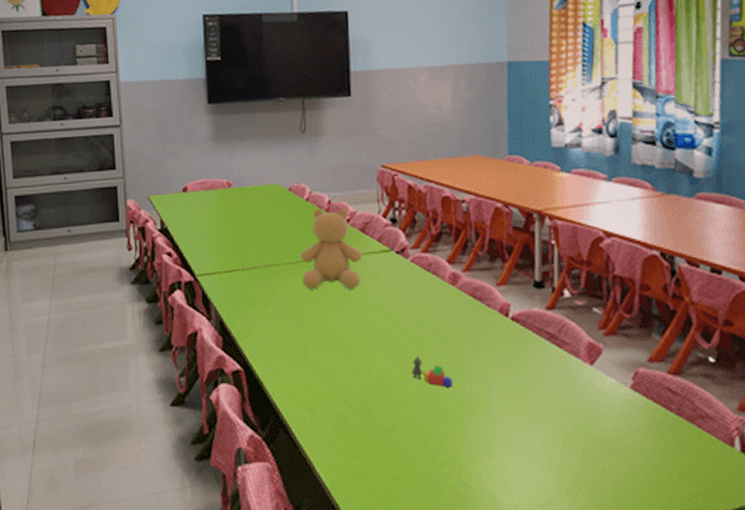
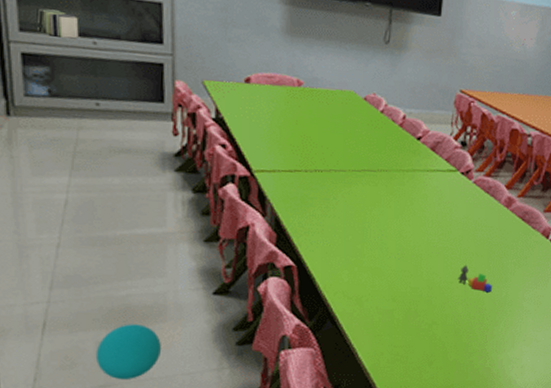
books: none [24,156,54,179] -> present [36,8,79,39]
ball: none [75,441,130,500] -> present [95,324,162,379]
teddy bear: present [301,208,363,290] -> none [366,122,430,203]

